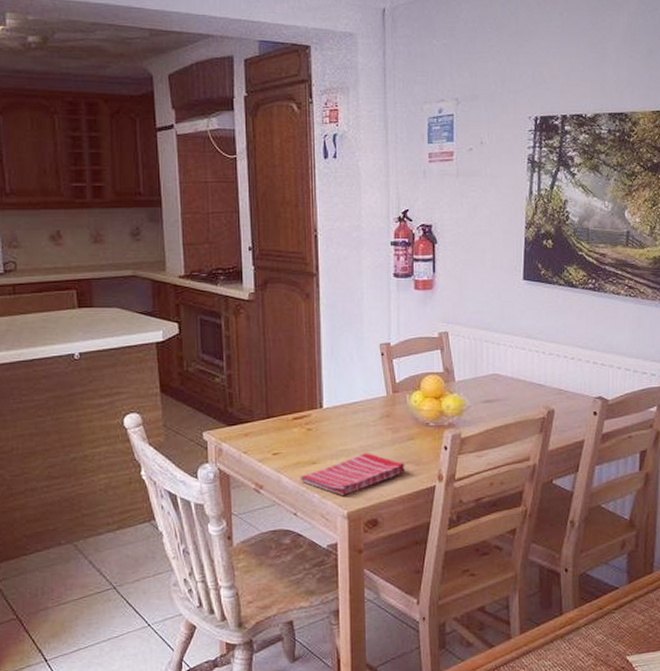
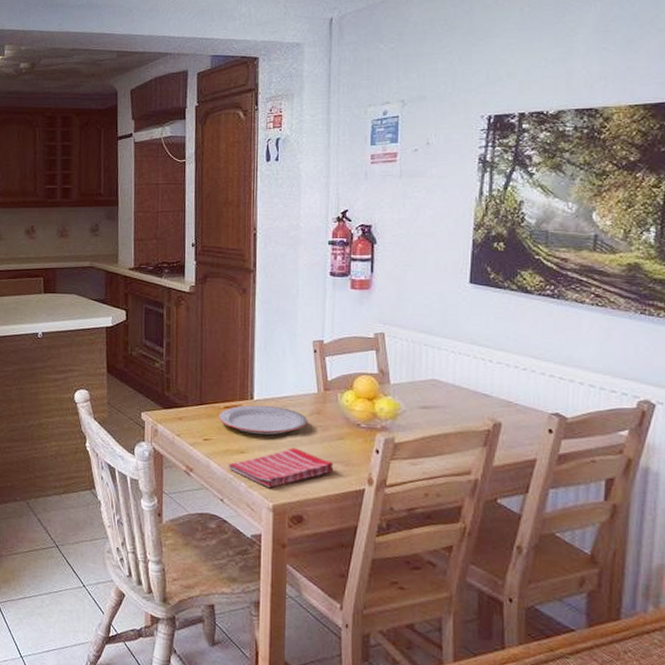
plate: none [287,412,378,444] -> present [219,404,307,435]

